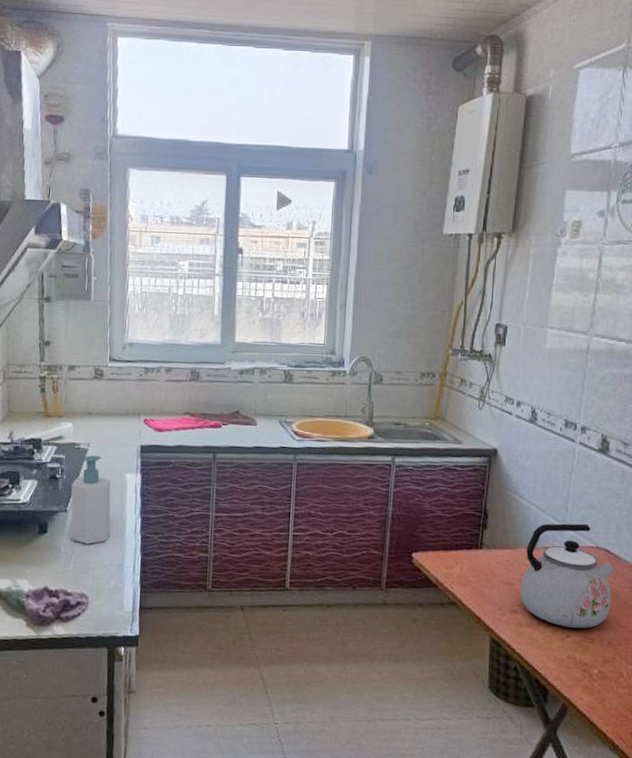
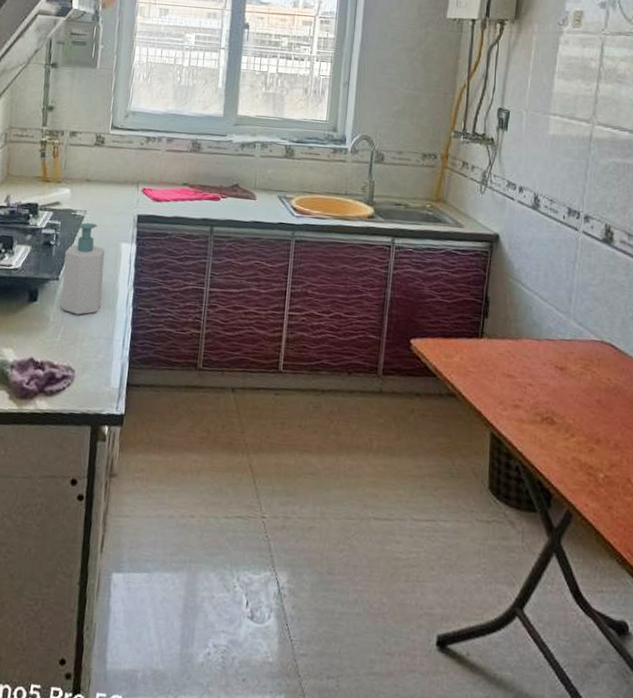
kettle: present [519,523,615,628] -> none [521,314,621,428]

